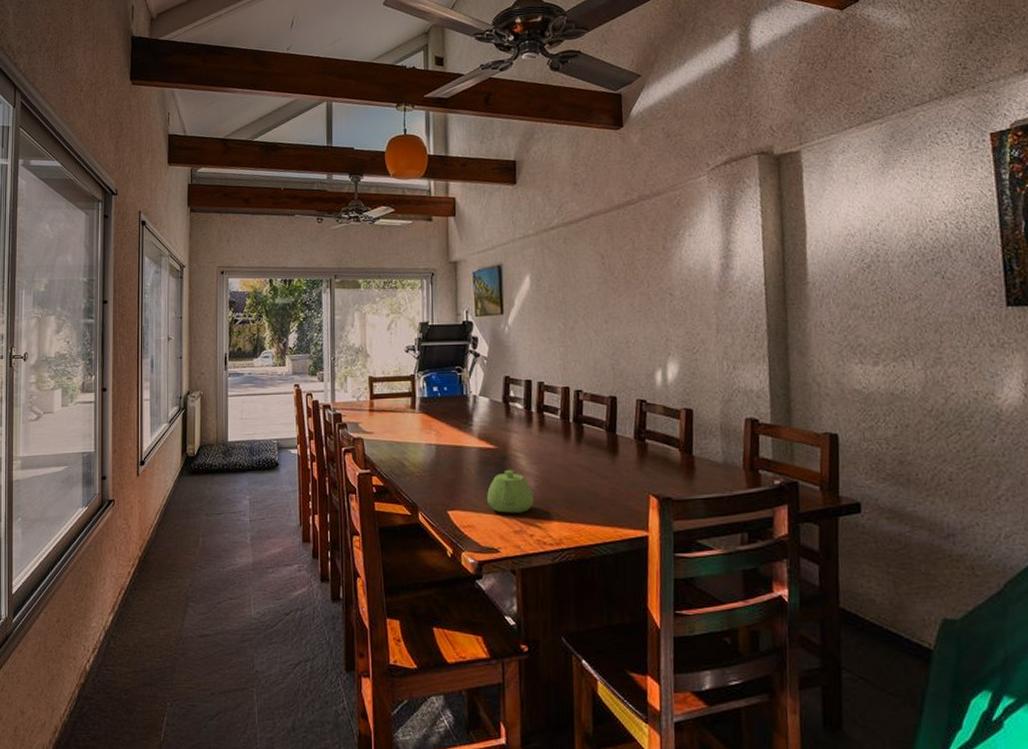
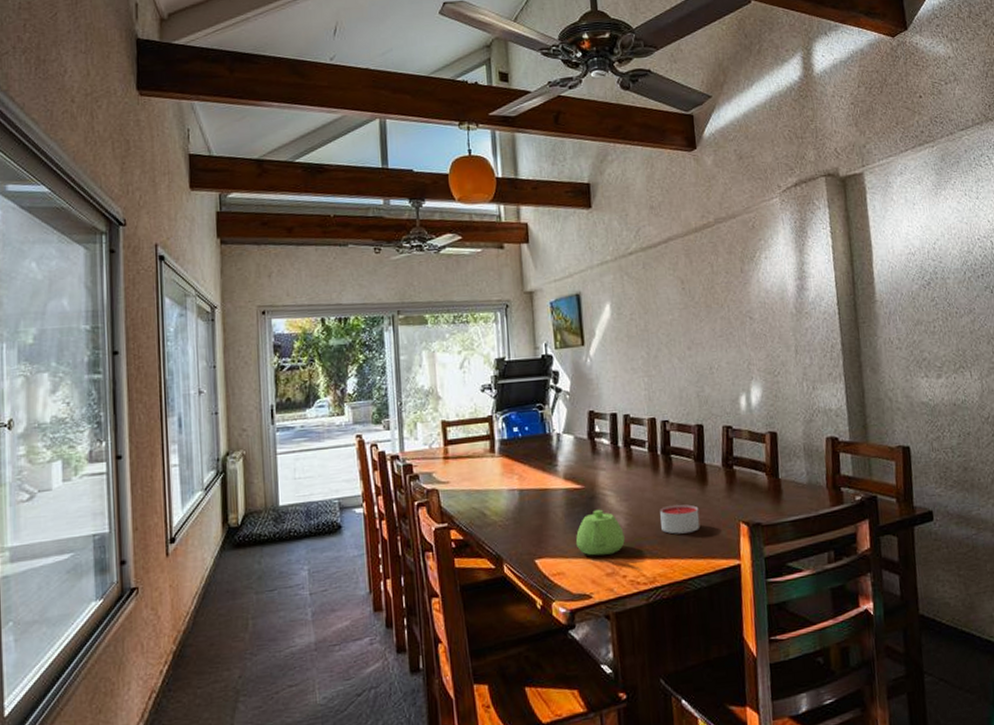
candle: none [569,471,609,500] -> present [660,504,700,534]

